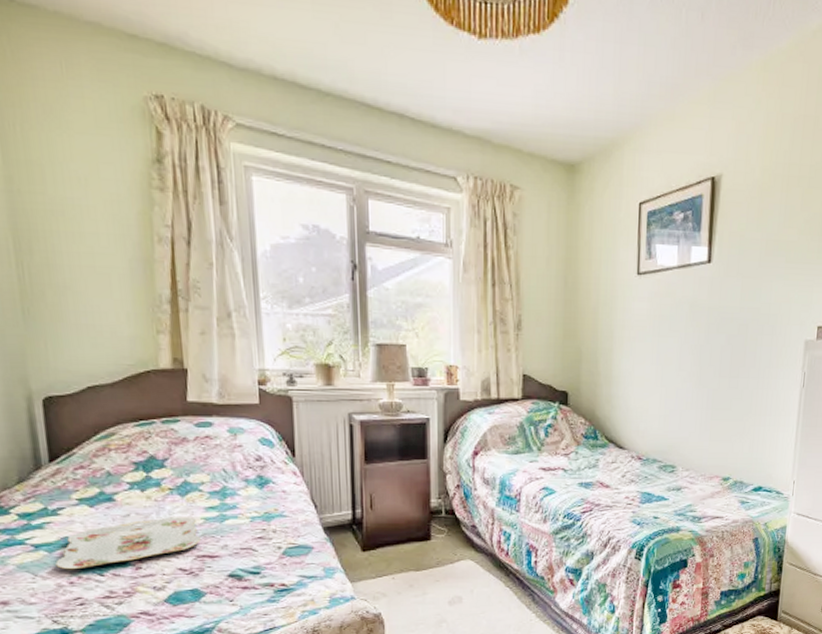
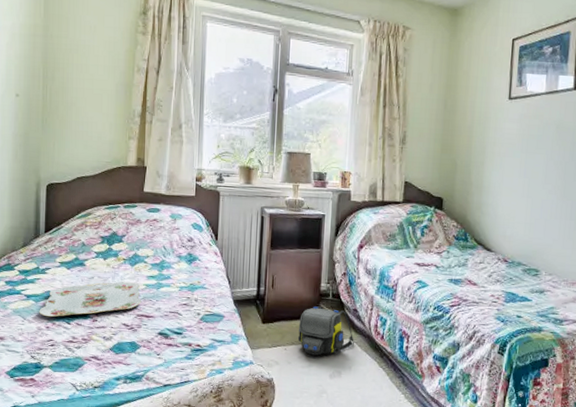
shoulder bag: none [407,526,475,582] -> present [297,306,354,356]

